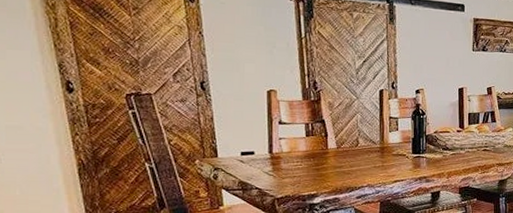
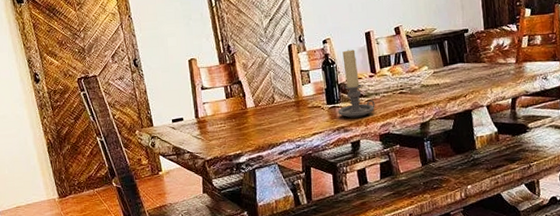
candle holder: none [422,102,459,169] -> present [337,49,375,118]

